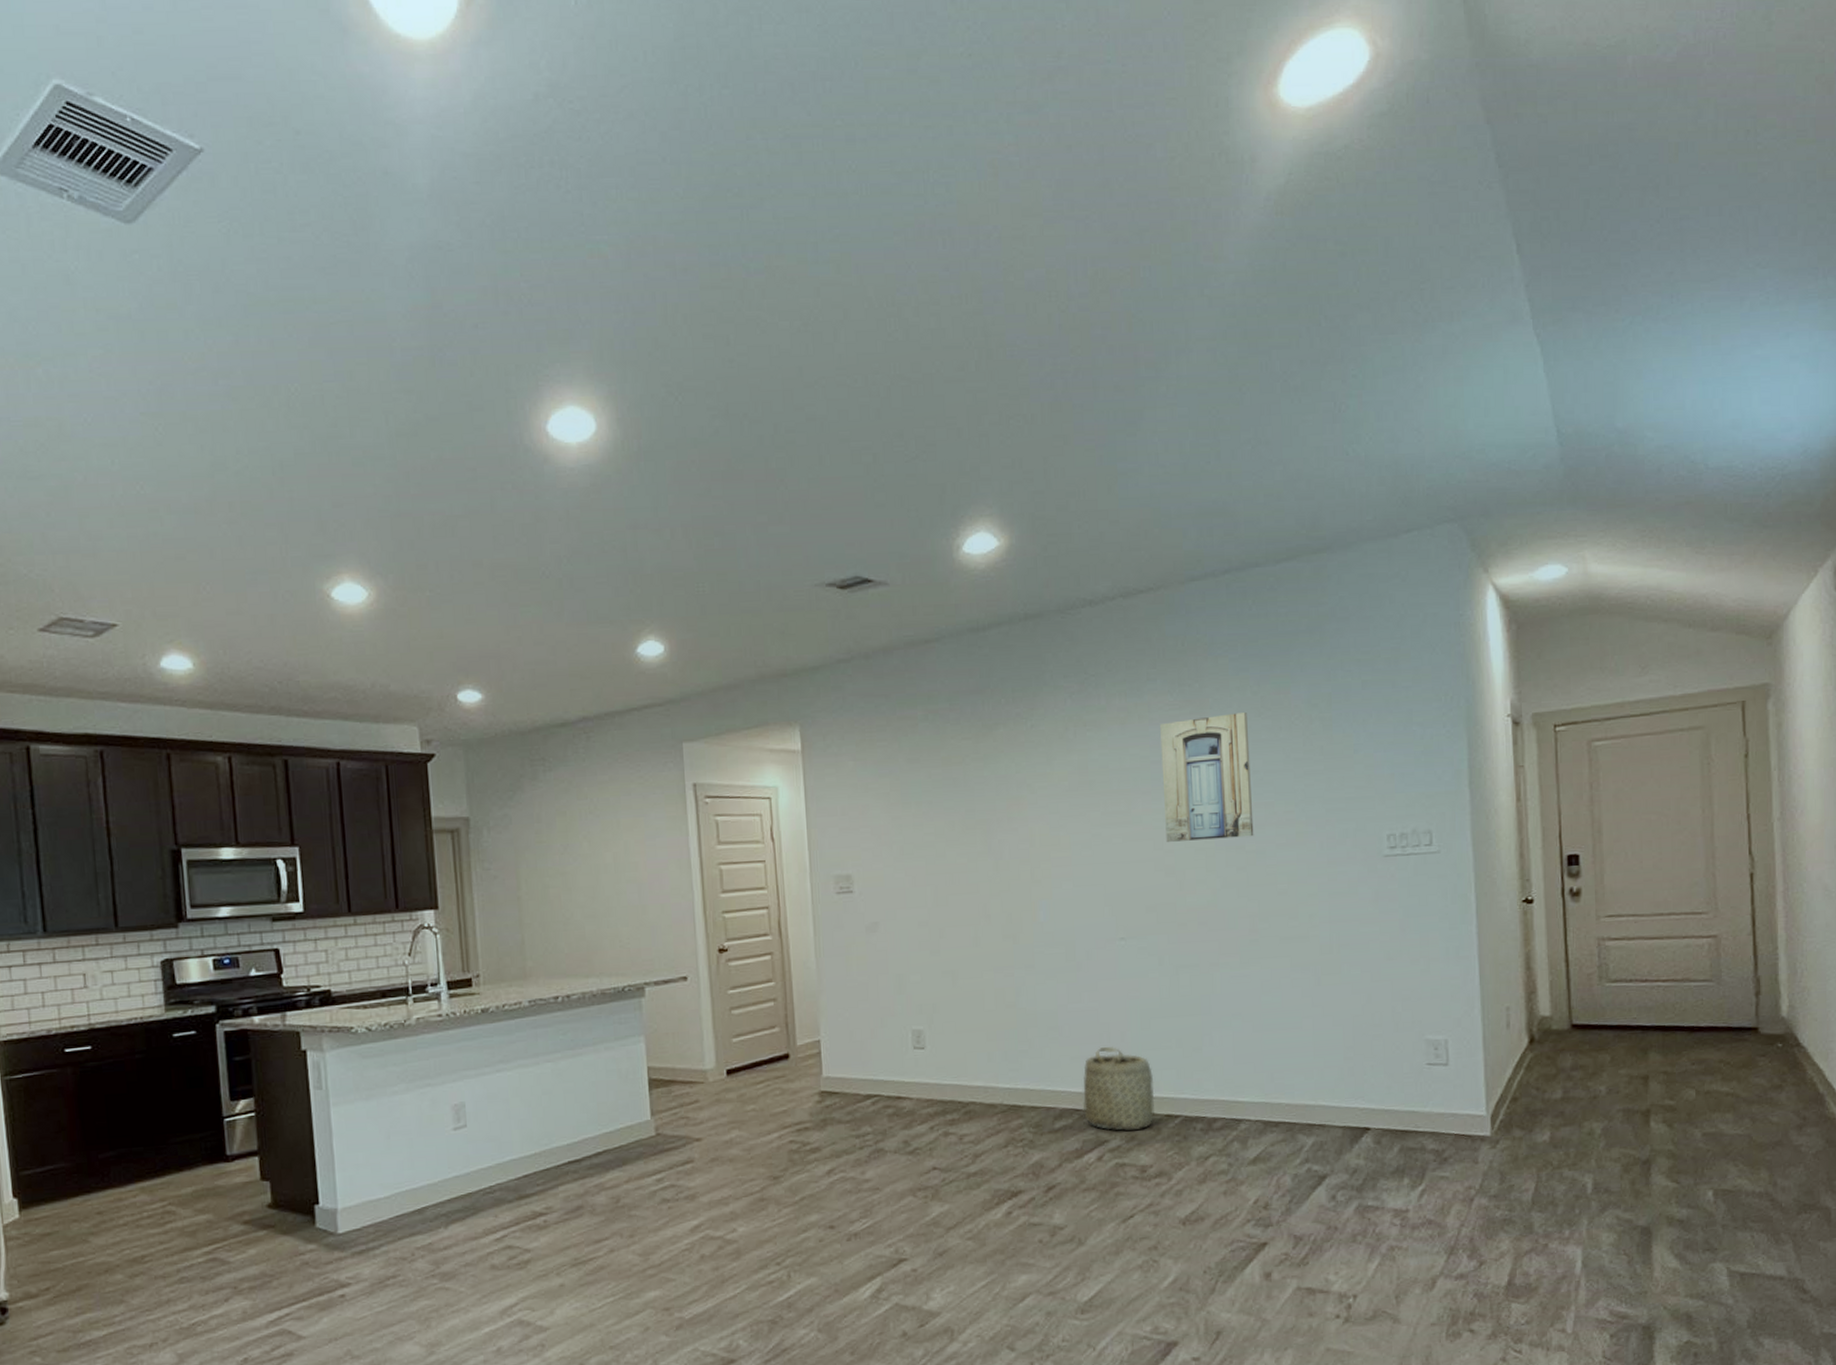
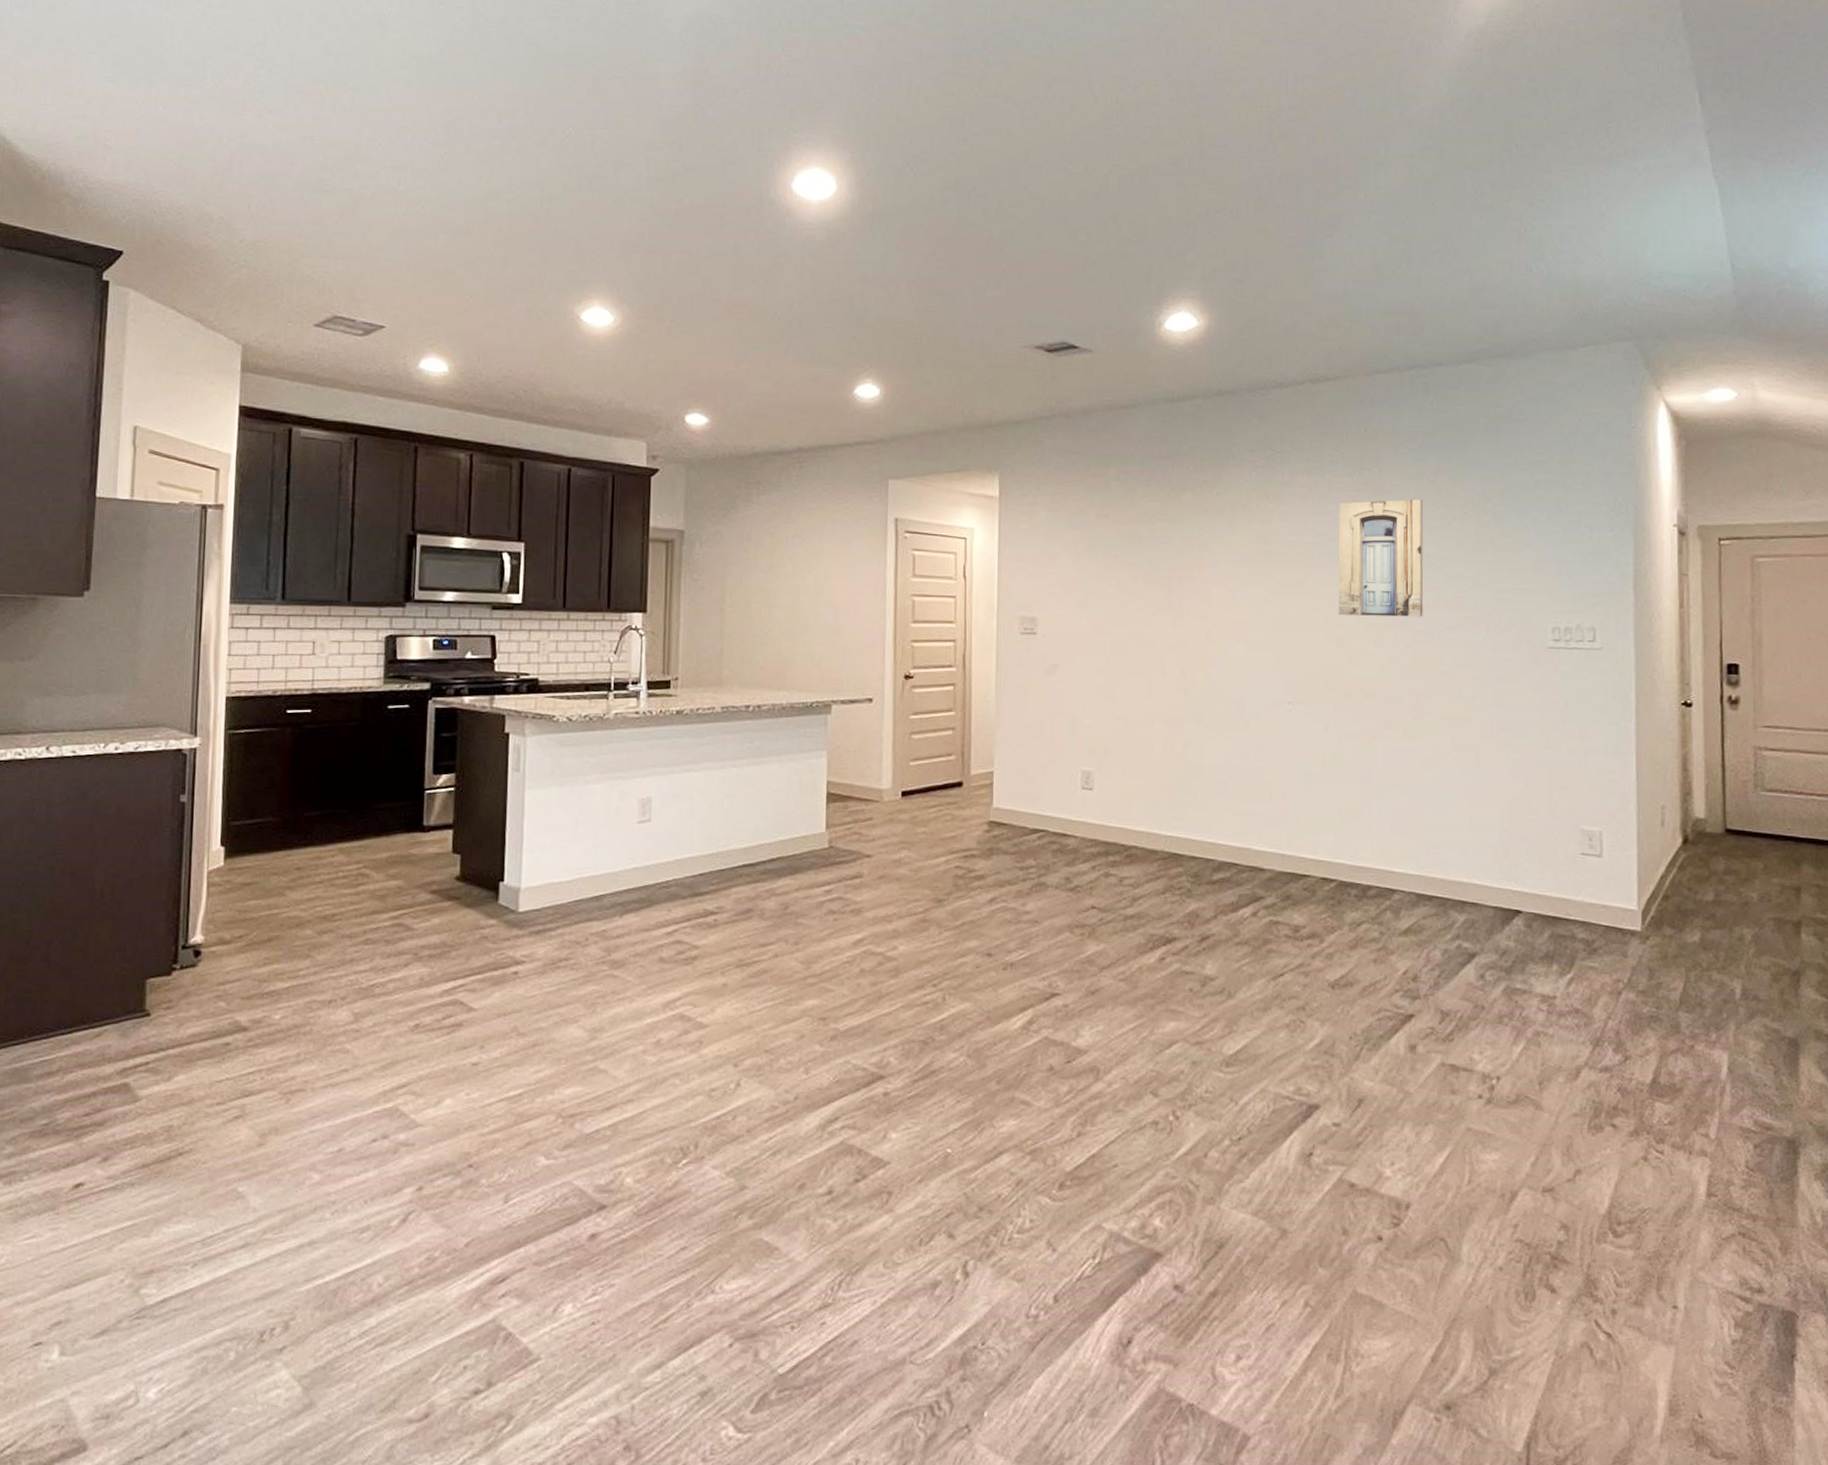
basket: present [1083,1047,1155,1131] -> none [1242,806,1312,889]

